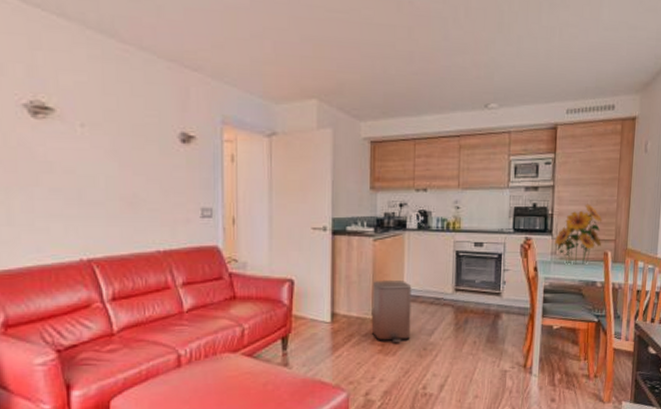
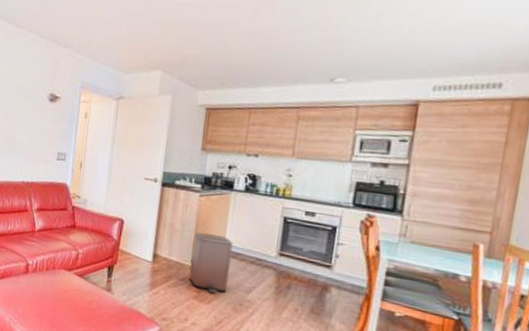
flower bouquet: present [555,203,603,265] -> none [405,188,475,253]

